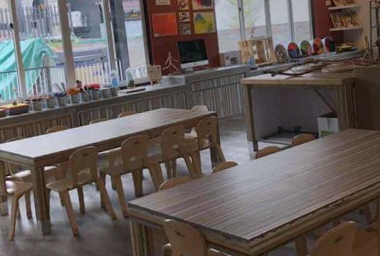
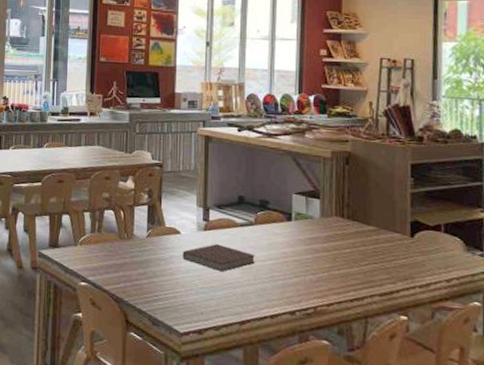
notebook: none [241,167,296,188] -> present [183,244,255,272]

